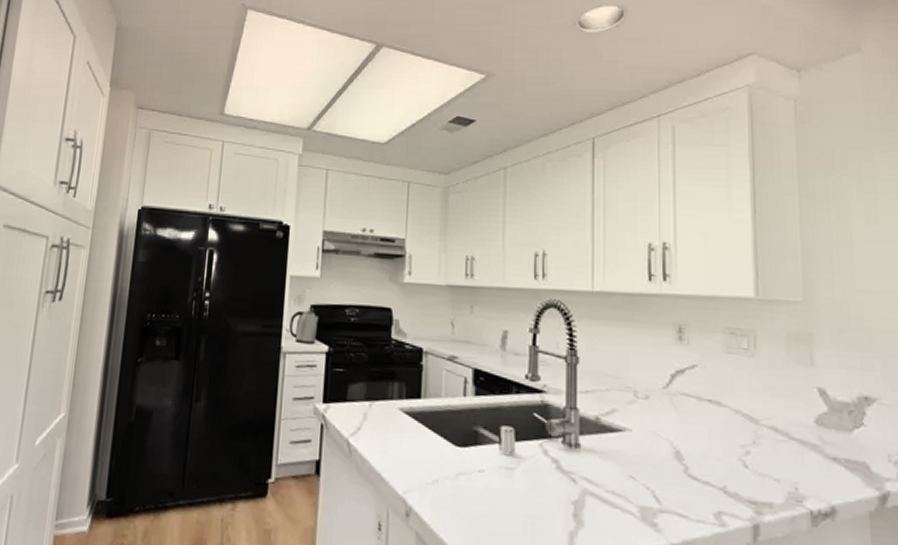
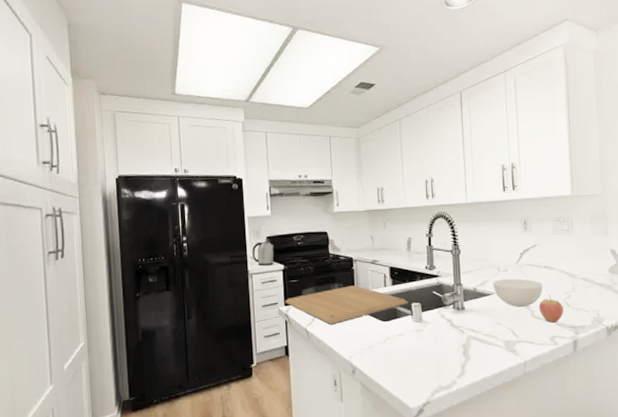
chopping board: none [324,387,496,441] -> present [285,285,408,325]
bowl: none [625,409,705,458] -> present [493,278,543,307]
fruit: none [696,444,739,491] -> present [538,294,564,323]

